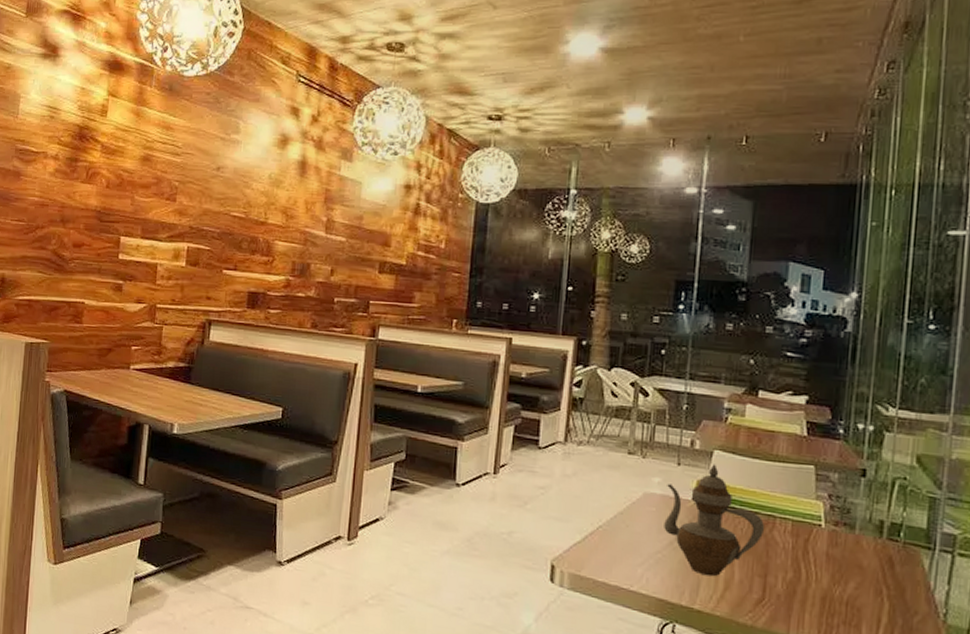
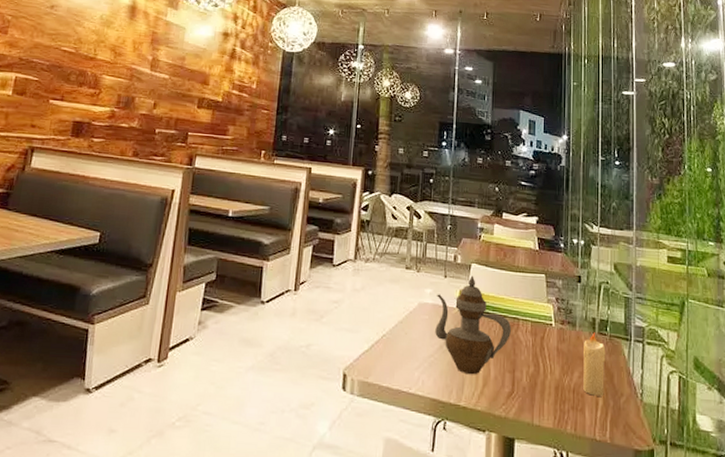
candle: none [860,537,897,613] -> present [583,332,606,396]

